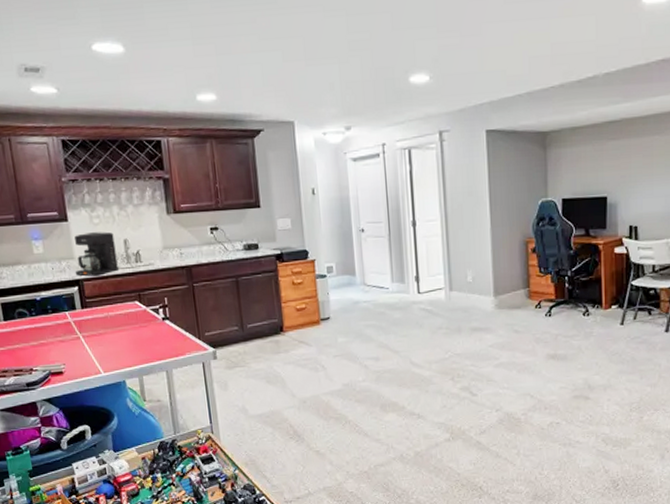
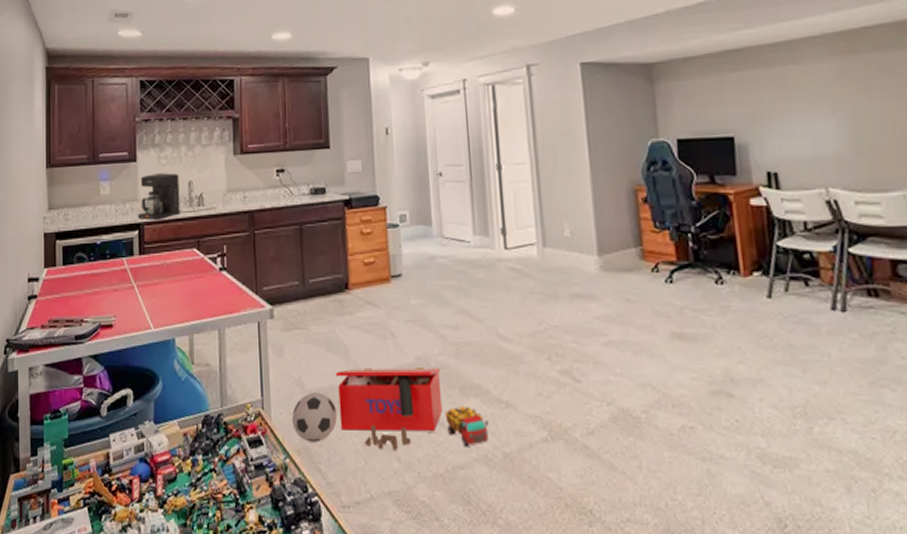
soccer ball: none [238,417,278,456] -> present [292,392,337,442]
toy: none [274,391,367,458] -> present [335,368,443,451]
toy truck: none [368,419,404,450] -> present [444,405,489,448]

